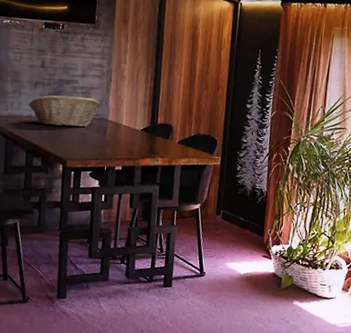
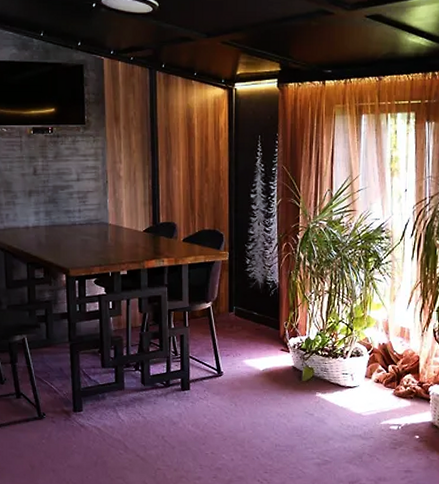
fruit basket: present [28,95,101,127] -> none [24,202,99,234]

